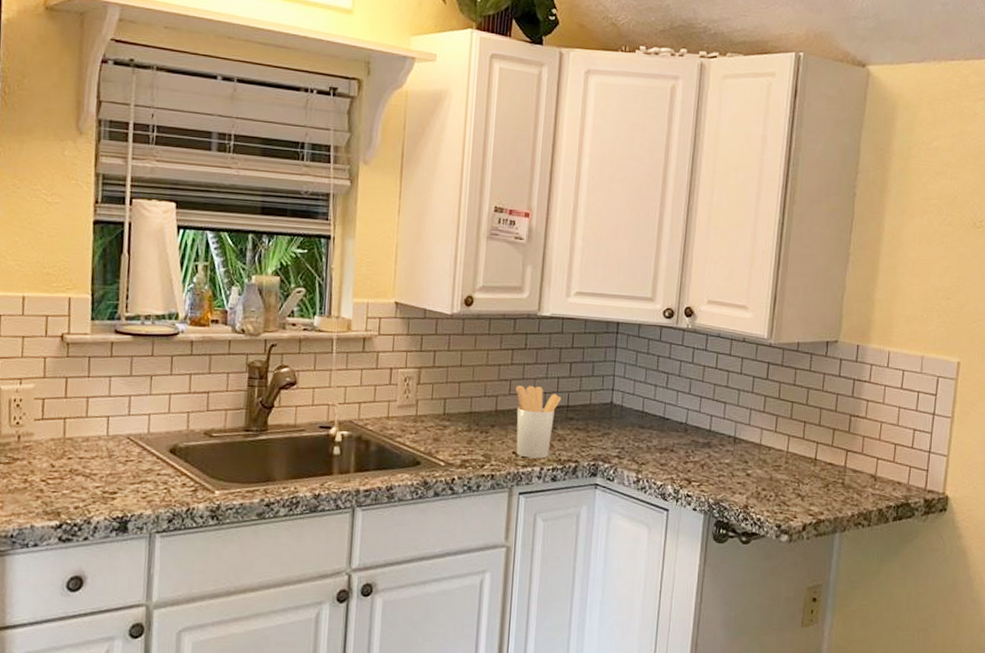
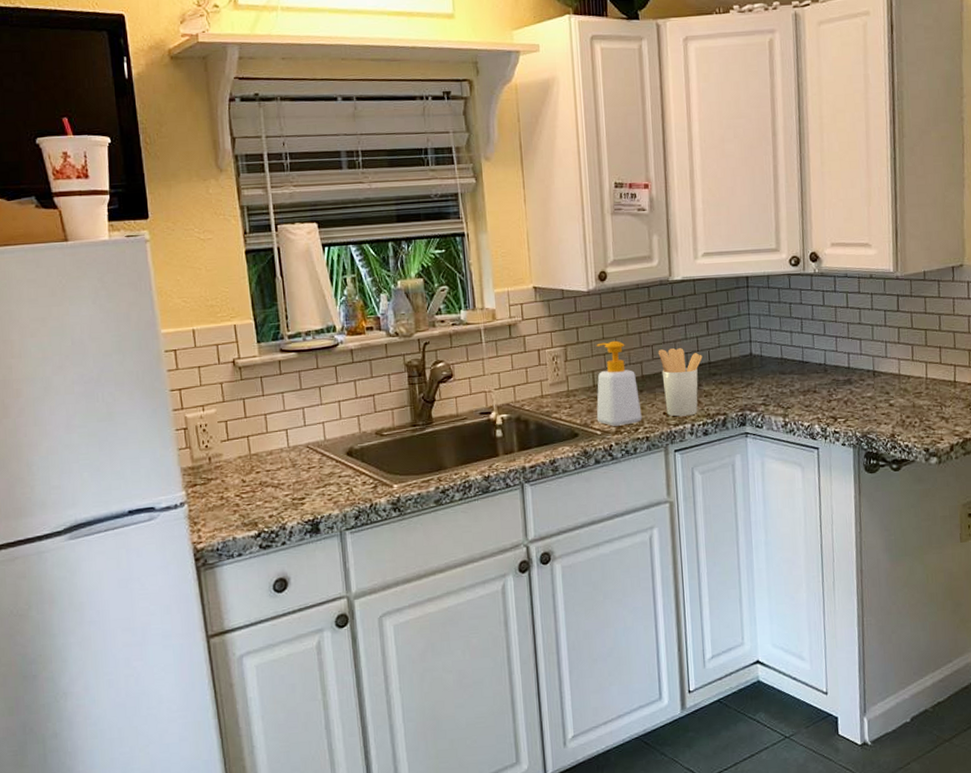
soap bottle: none [442,369,490,460] -> present [596,340,642,426]

